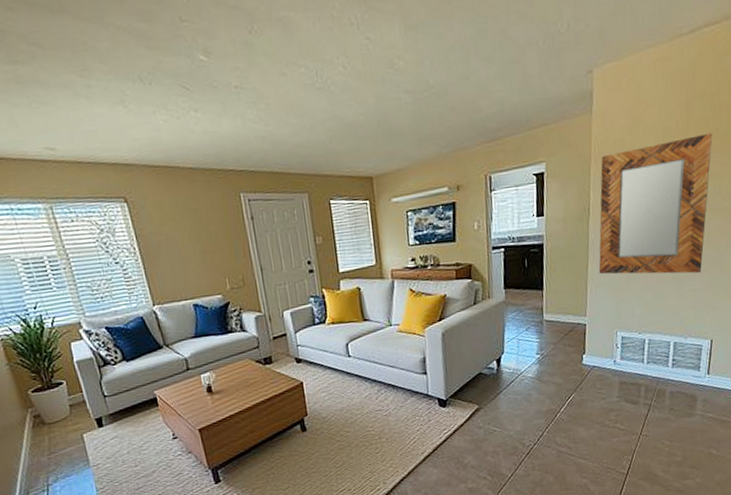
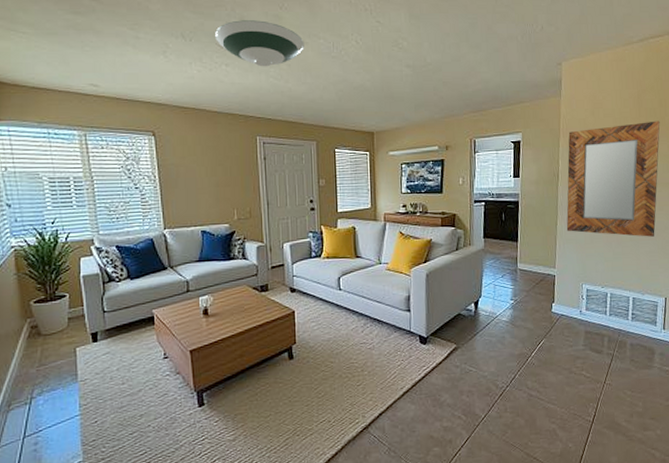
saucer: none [177,50,283,109] -> present [215,20,304,67]

